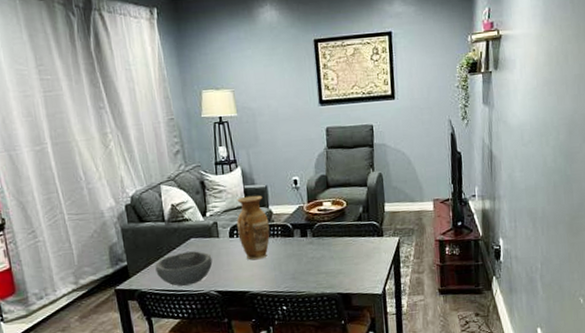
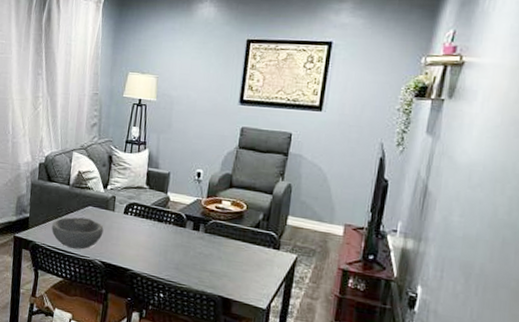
vase: present [236,195,270,261] -> none [132,178,165,242]

